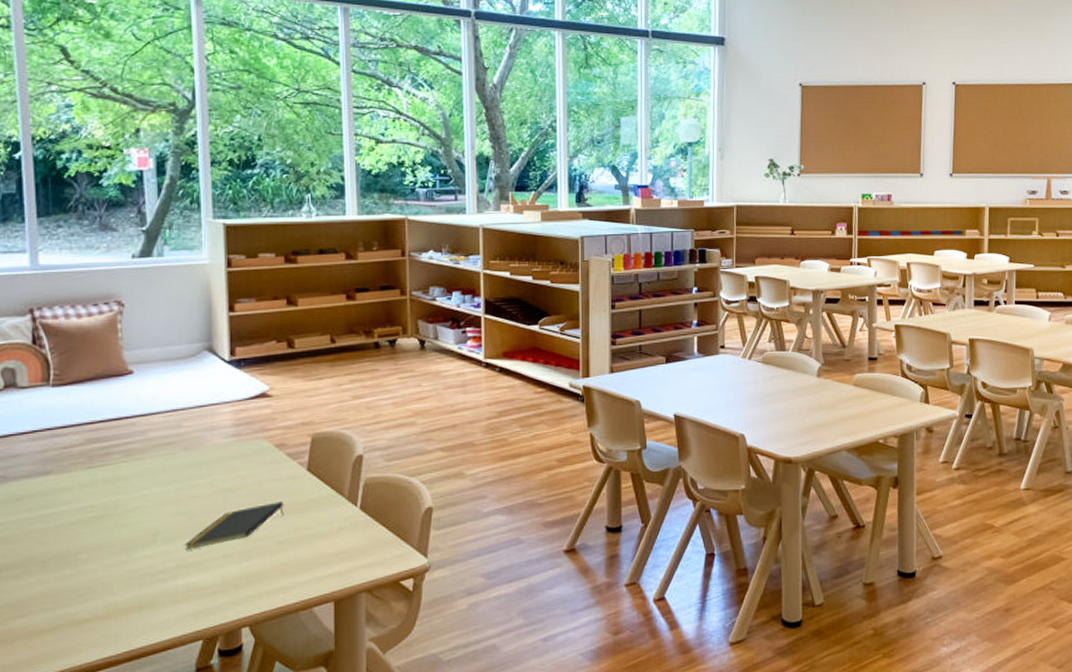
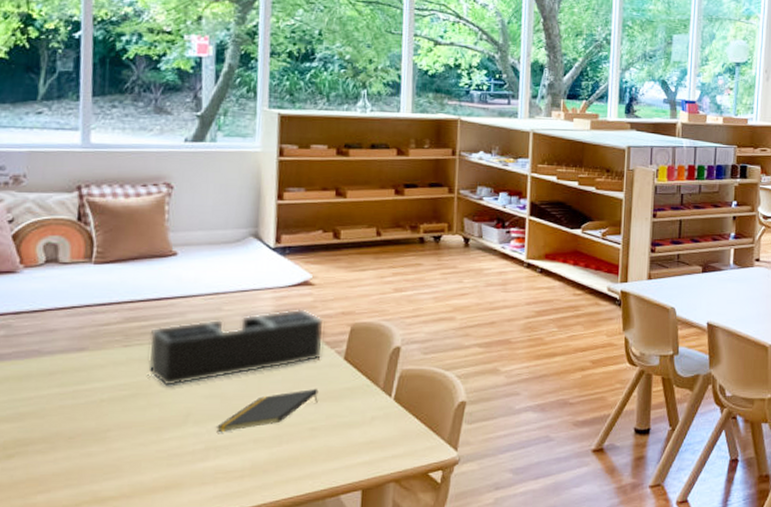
desk organizer: none [112,421,285,507] -> present [148,309,325,387]

